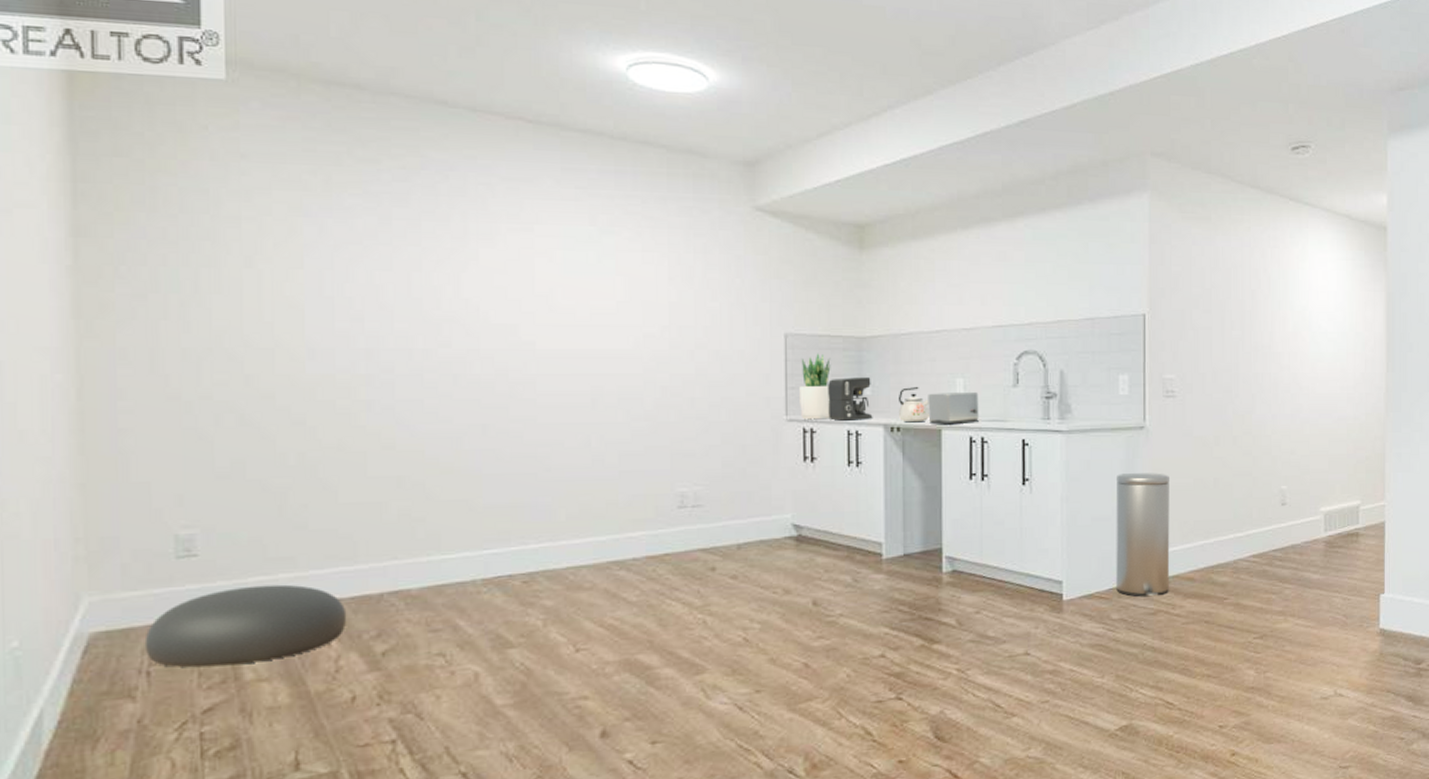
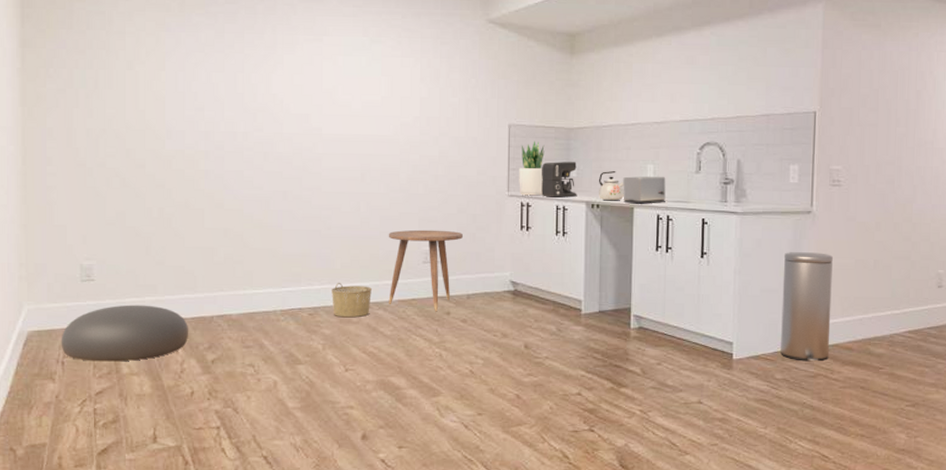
basket: none [554,539,609,584] -> present [332,283,372,318]
side table: none [630,466,729,568] -> present [388,229,463,312]

